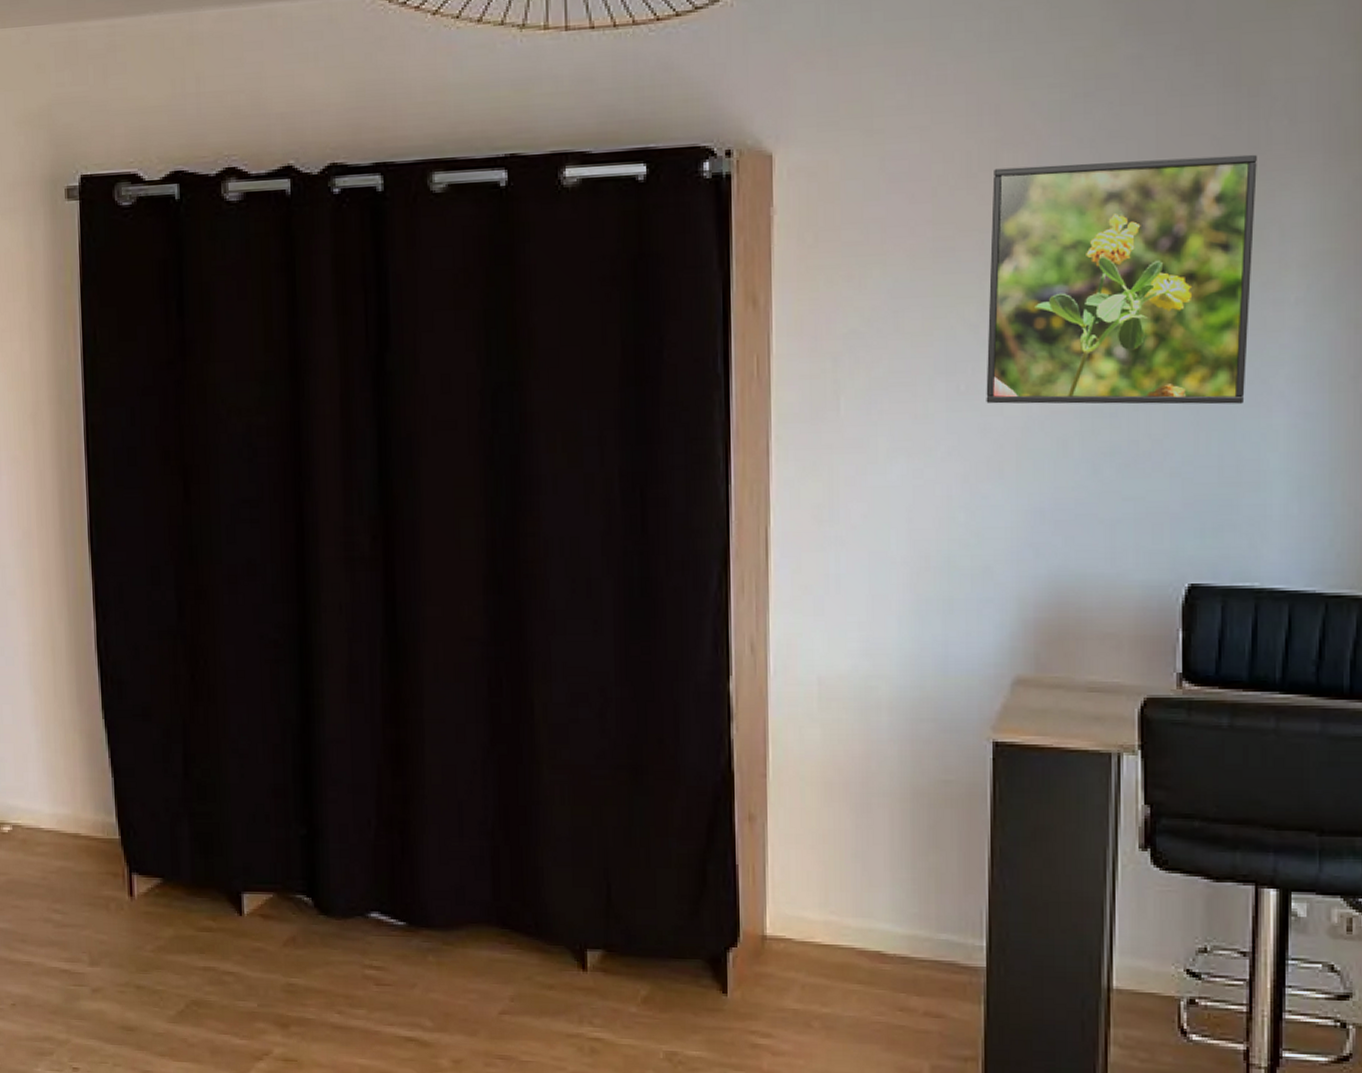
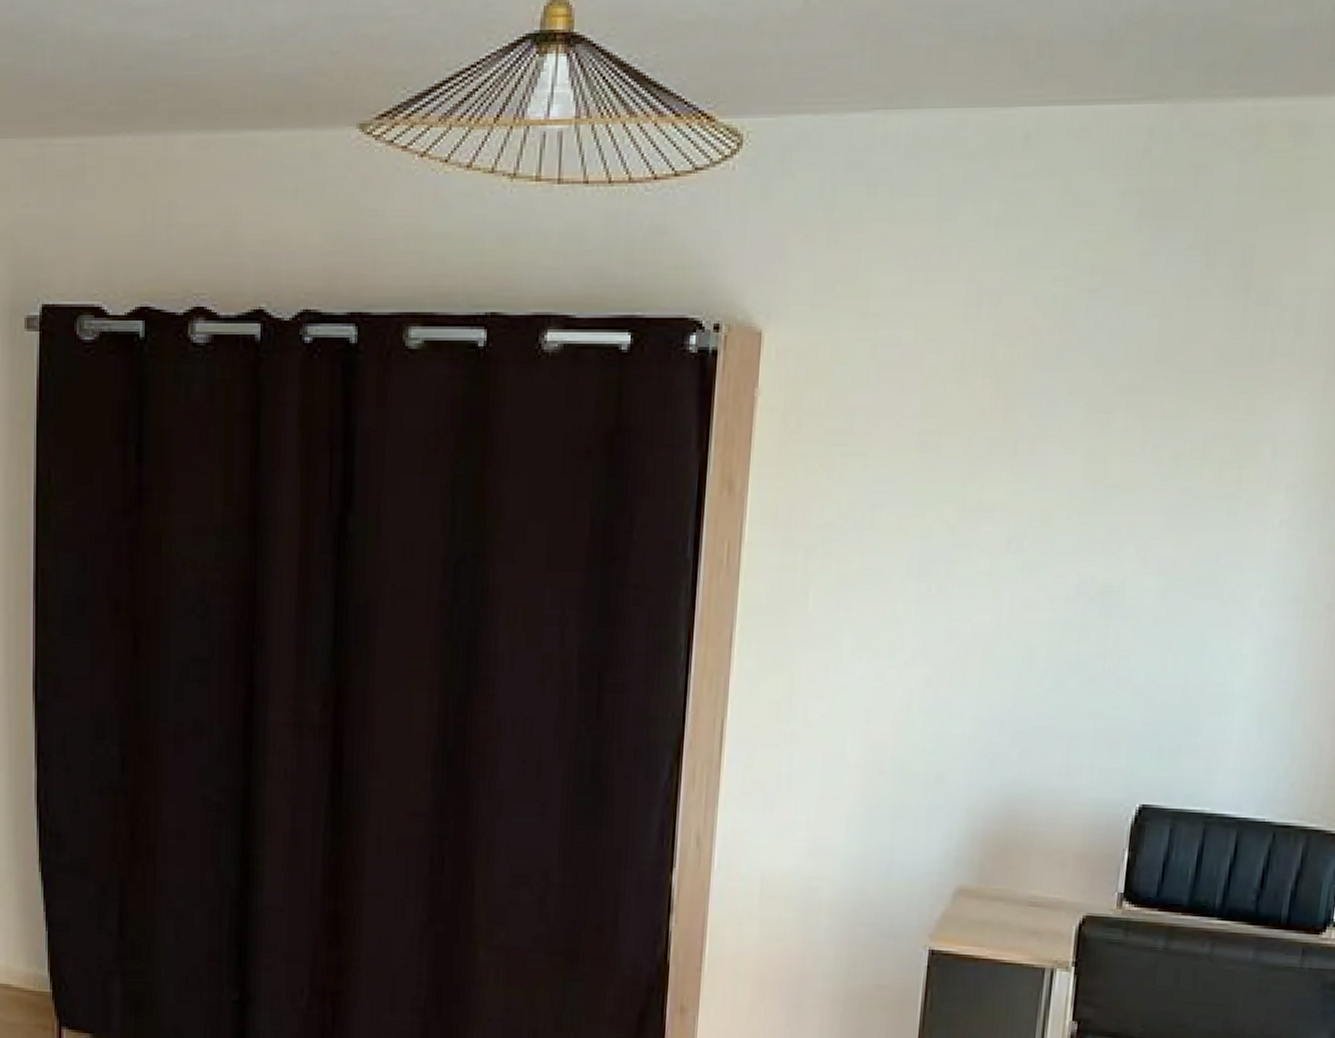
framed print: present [986,154,1257,405] -> none [956,363,1258,625]

